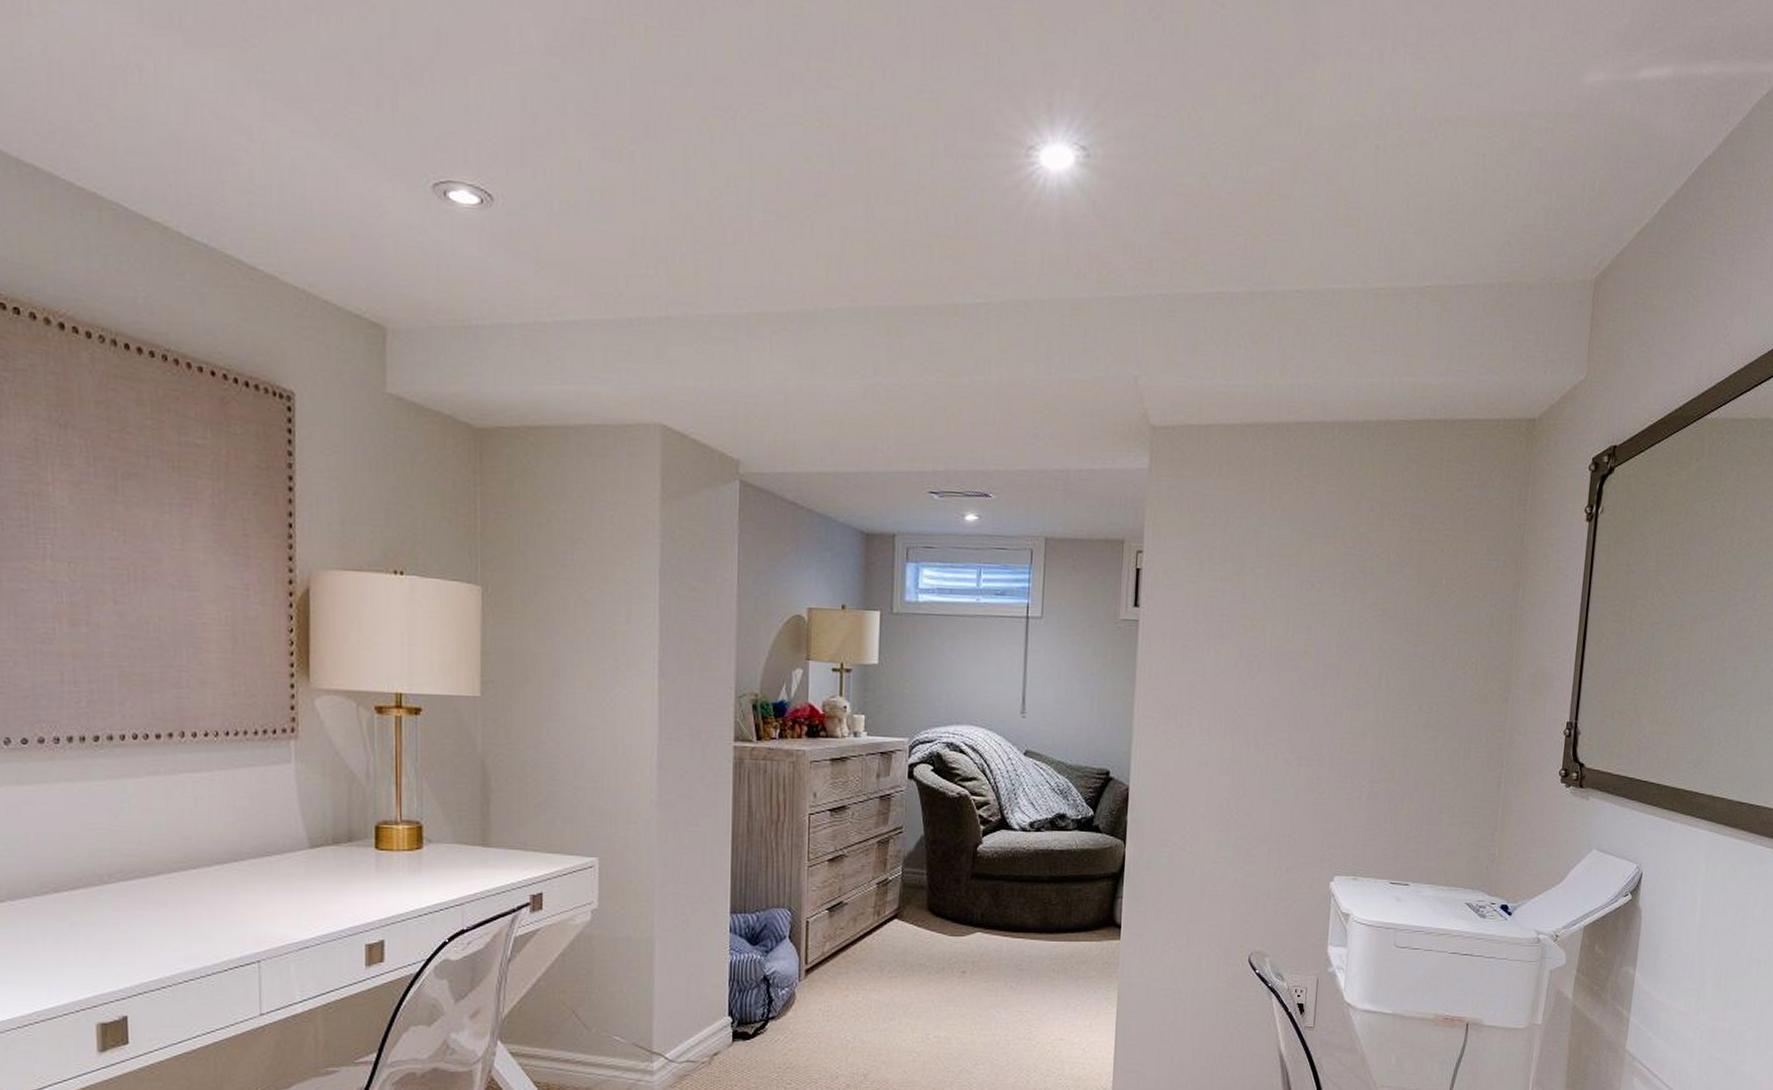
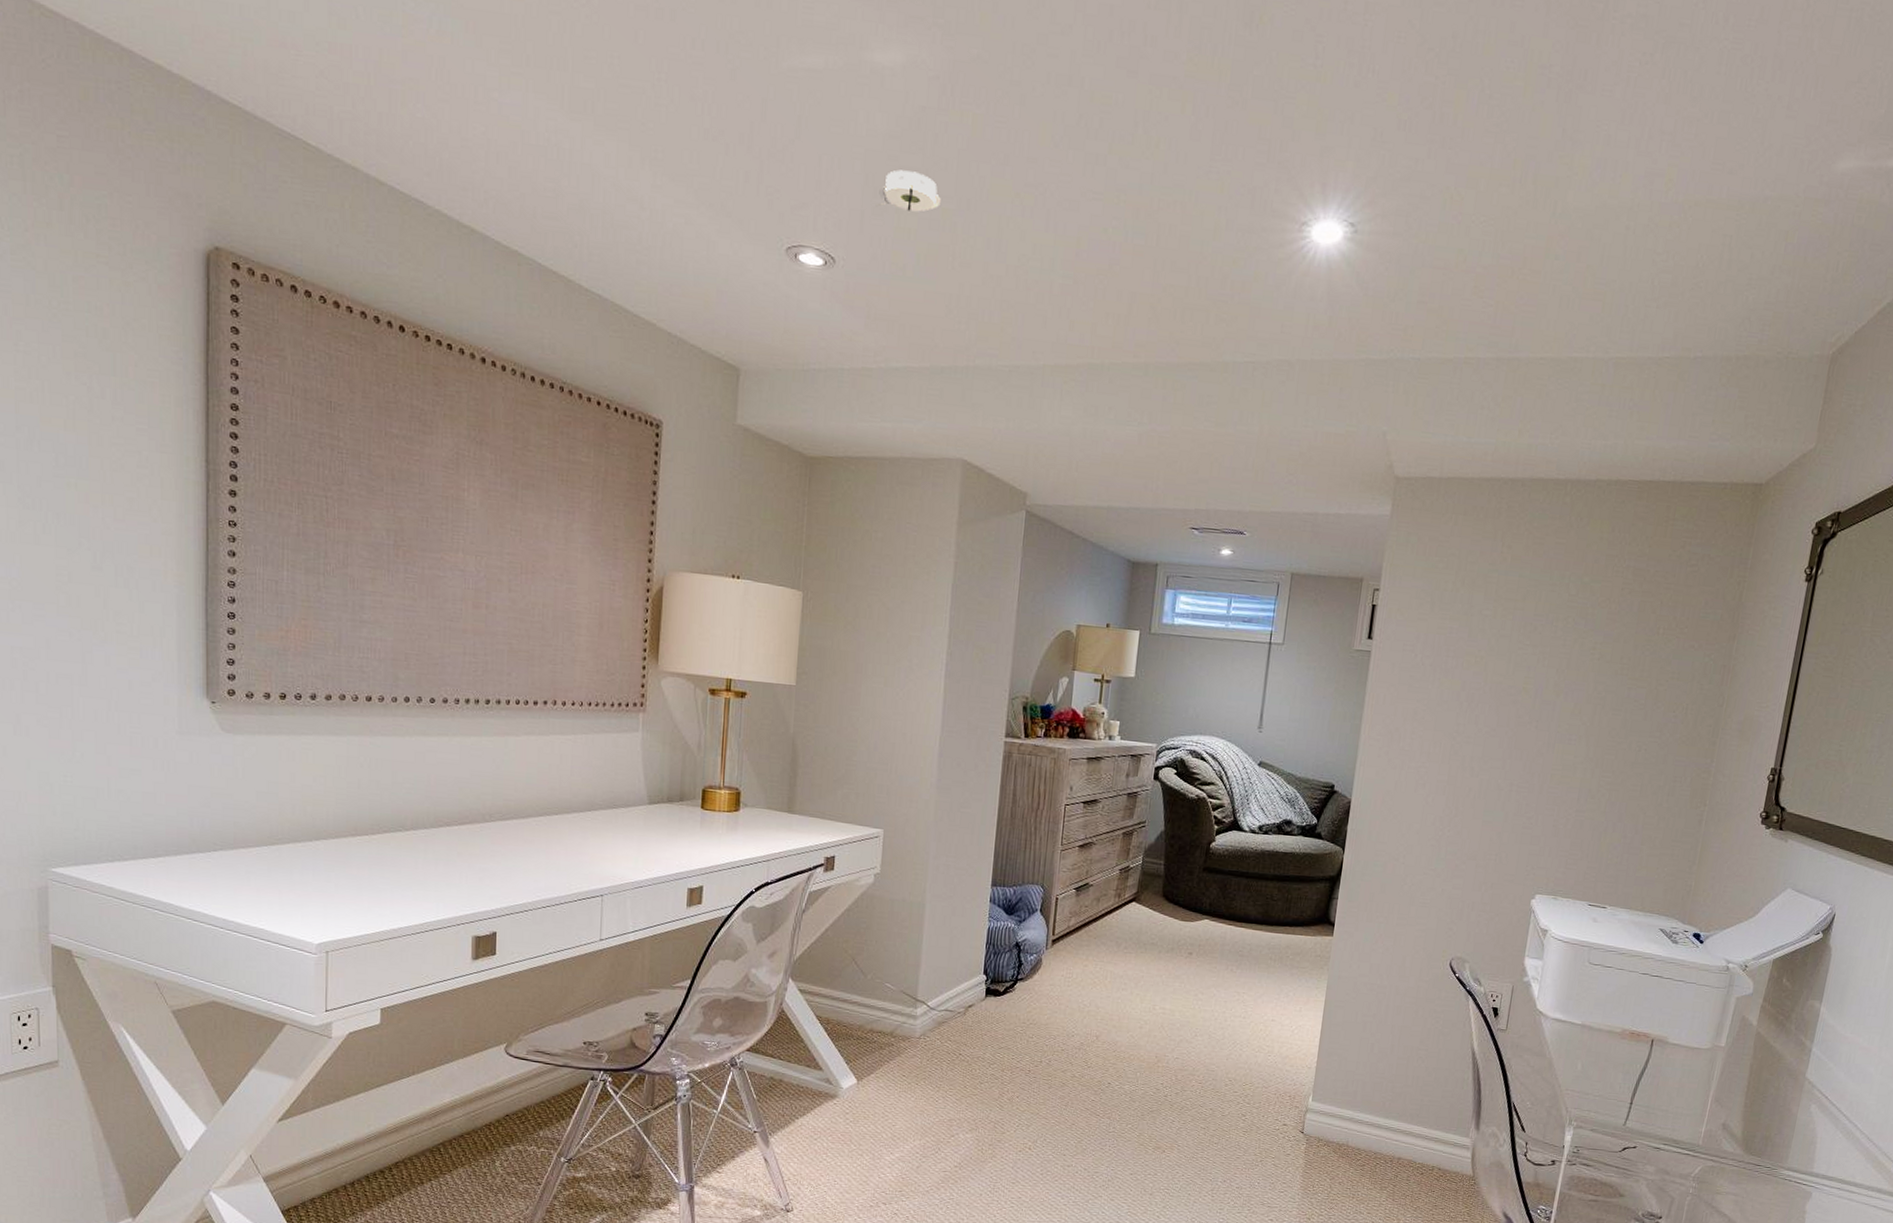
smoke detector: none [538,91,614,140] -> present [877,170,941,212]

